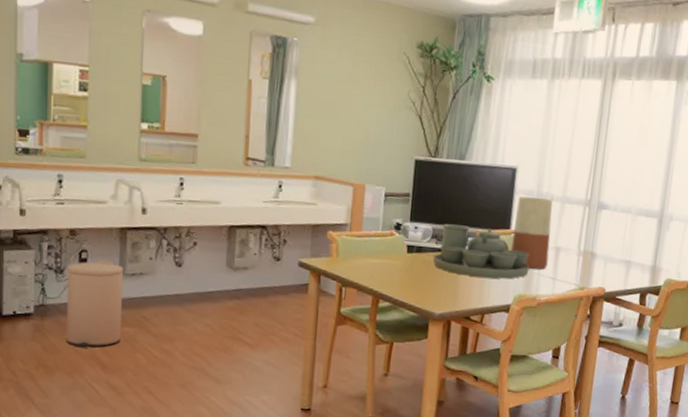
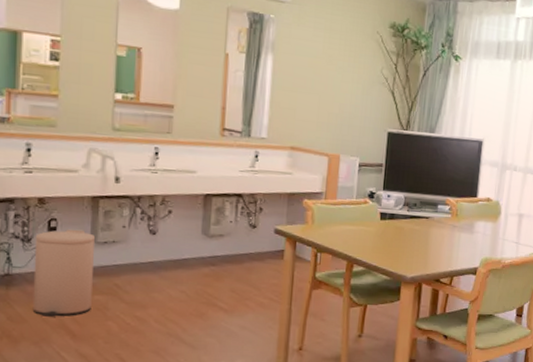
tea set: present [432,224,530,279] -> none [404,192,495,244]
vase: present [511,196,553,270] -> none [478,167,516,235]

